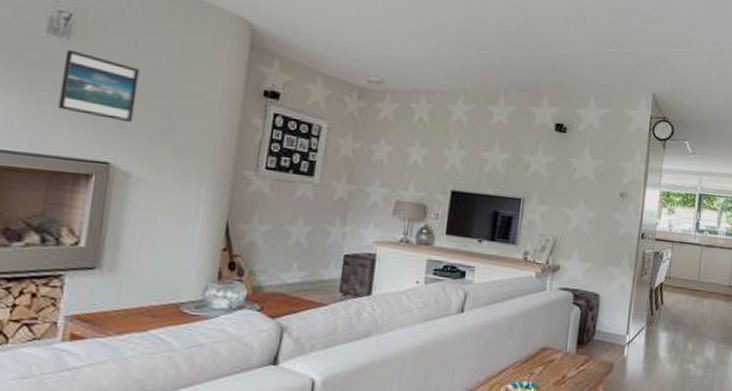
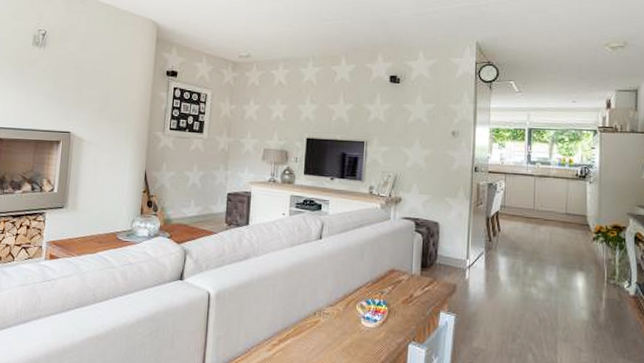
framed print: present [58,49,140,123] -> none [40,55,87,103]

